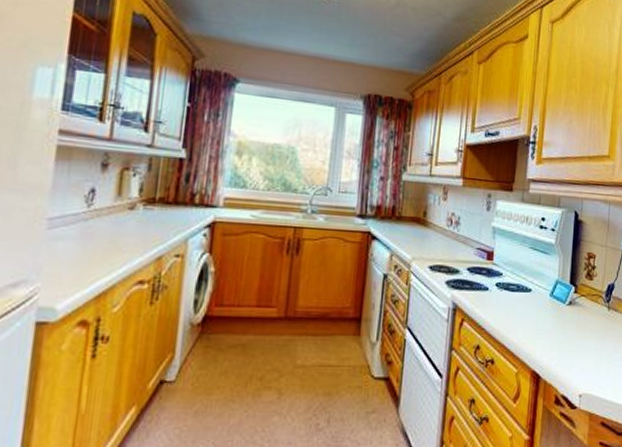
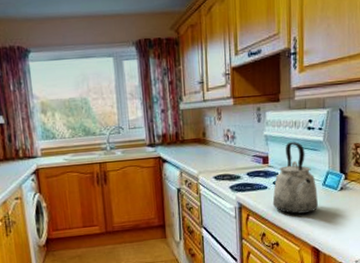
kettle: none [492,239,544,327] -> present [272,142,318,214]

